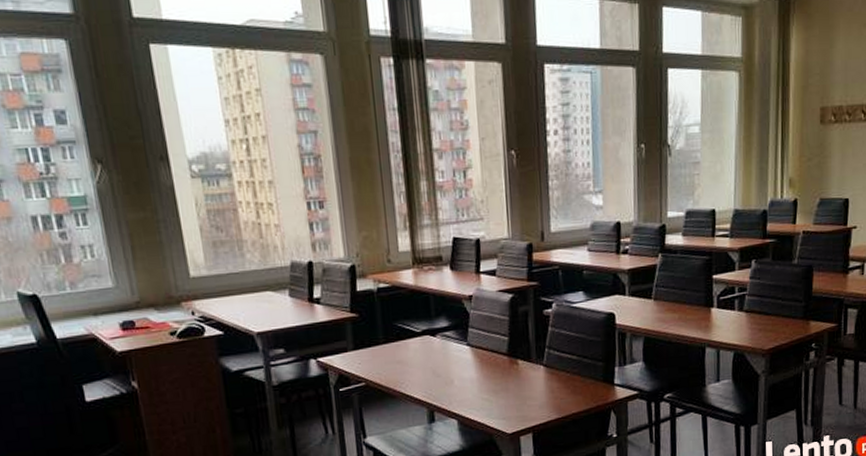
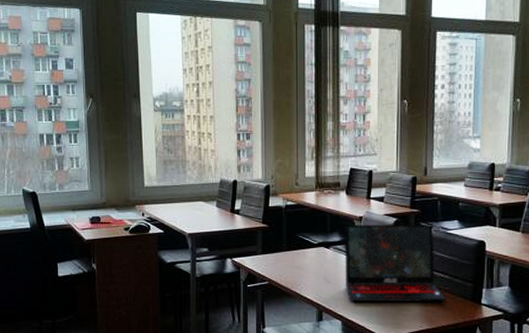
laptop: none [452,298,576,397] -> present [344,224,446,303]

